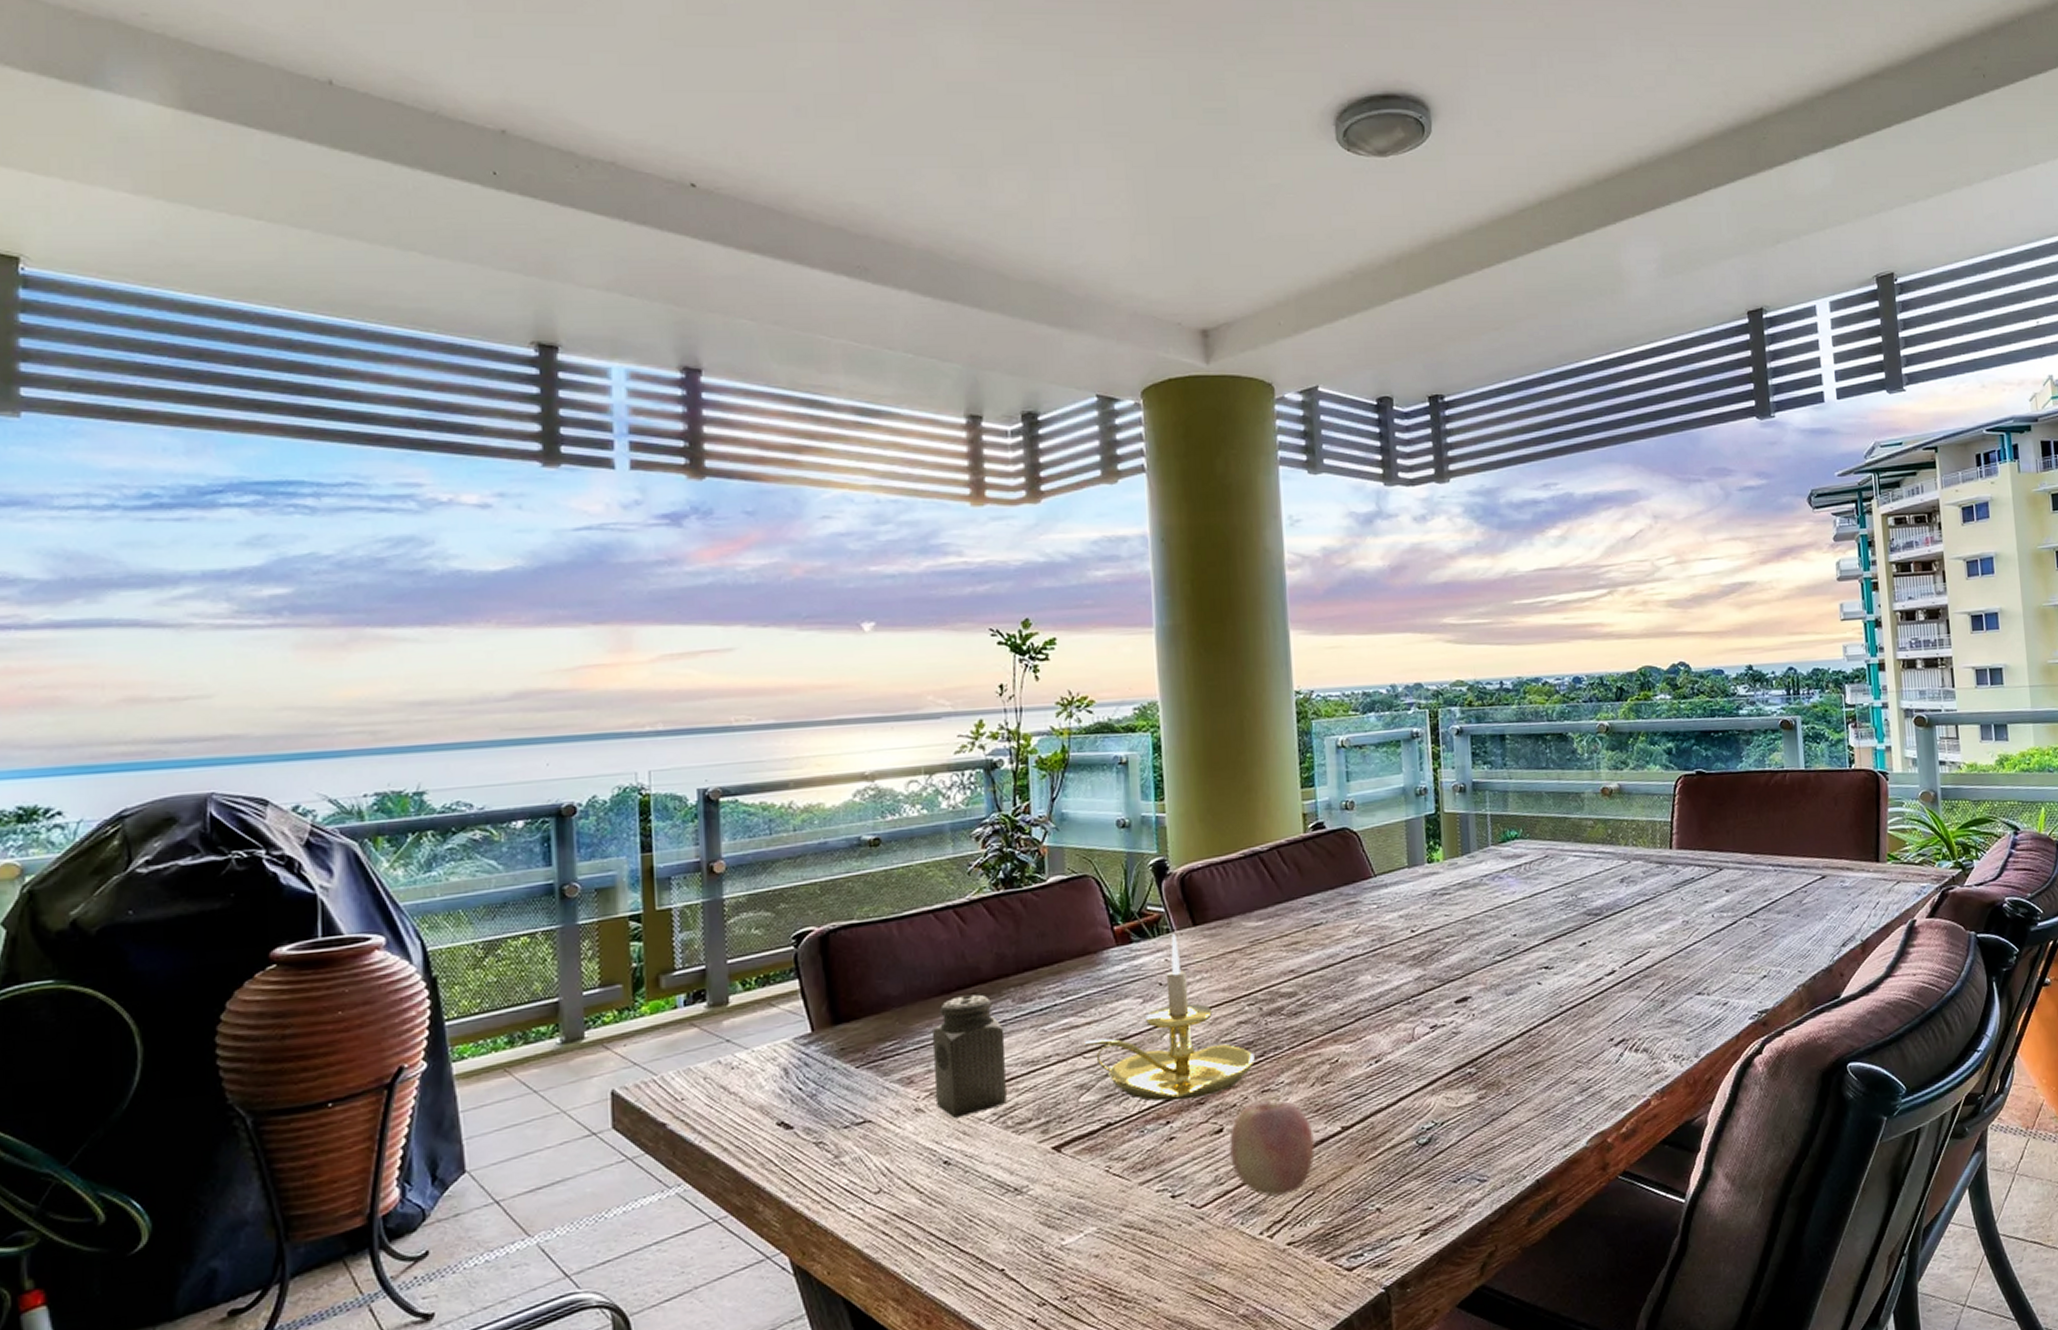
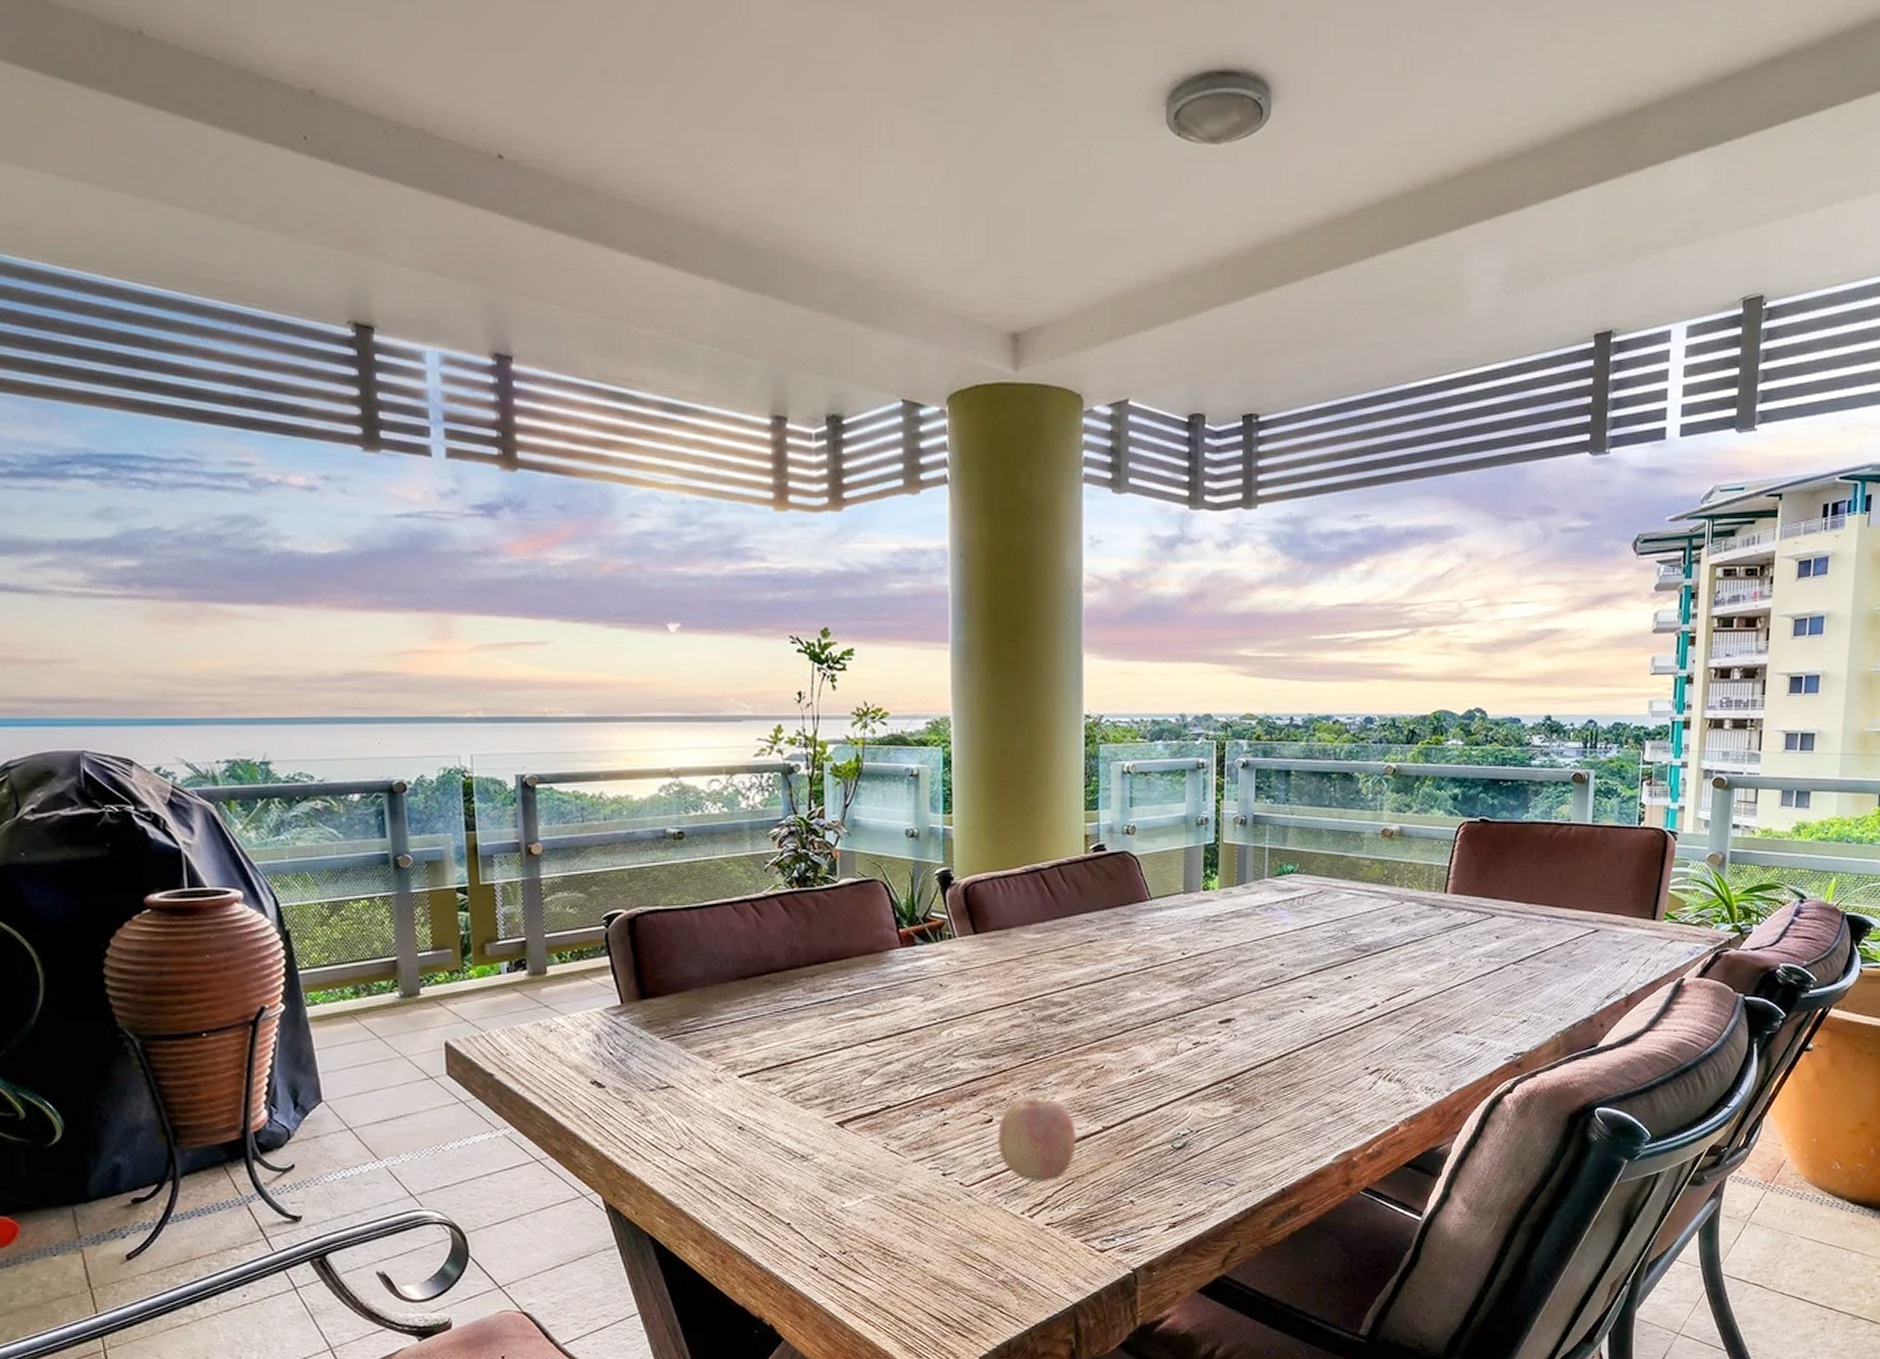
salt shaker: present [931,994,1007,1118] -> none [729,982,796,1090]
candle holder: present [1083,934,1255,1101] -> none [867,940,1025,1091]

